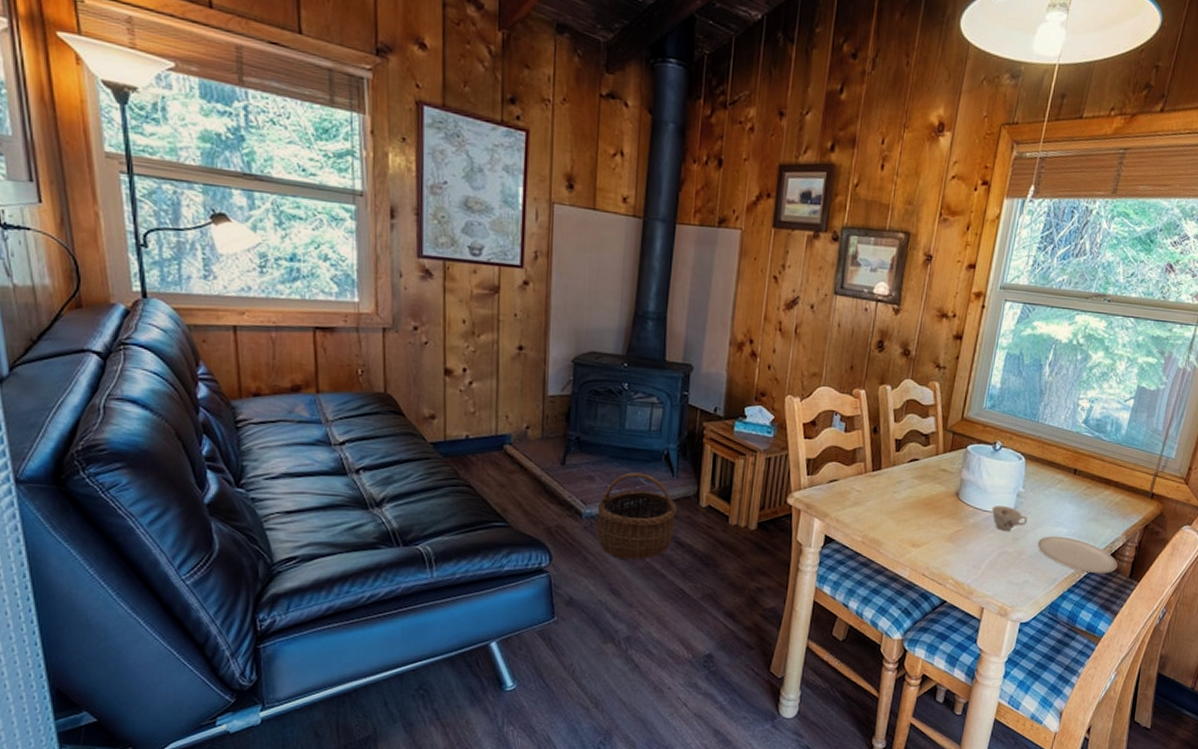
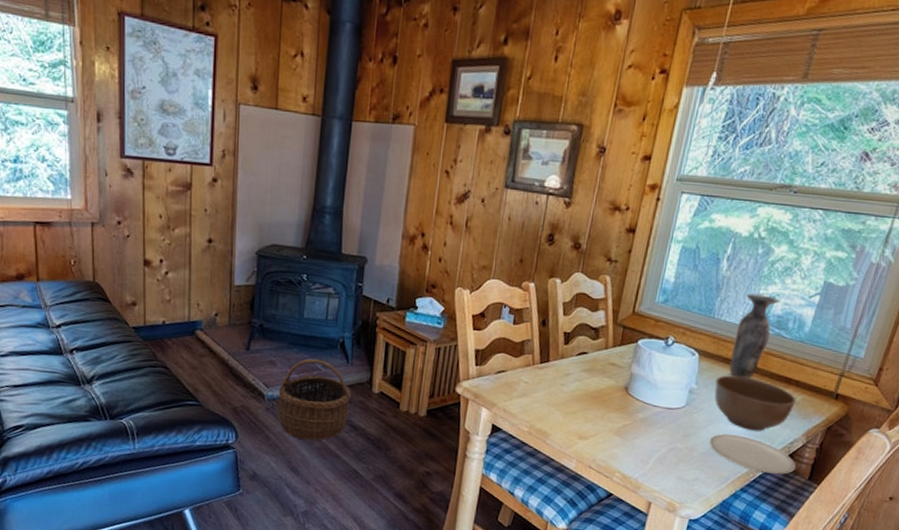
teacup: present [991,505,1028,531] -> none [661,400,700,427]
bowl: none [1040,478,1116,532] -> present [714,375,796,431]
vase: none [1053,398,1099,482] -> present [729,293,780,379]

